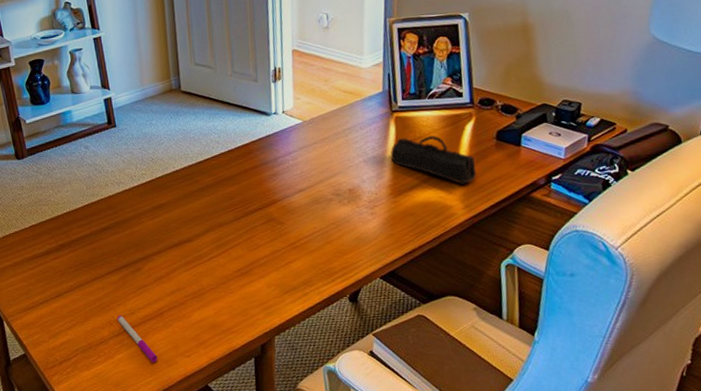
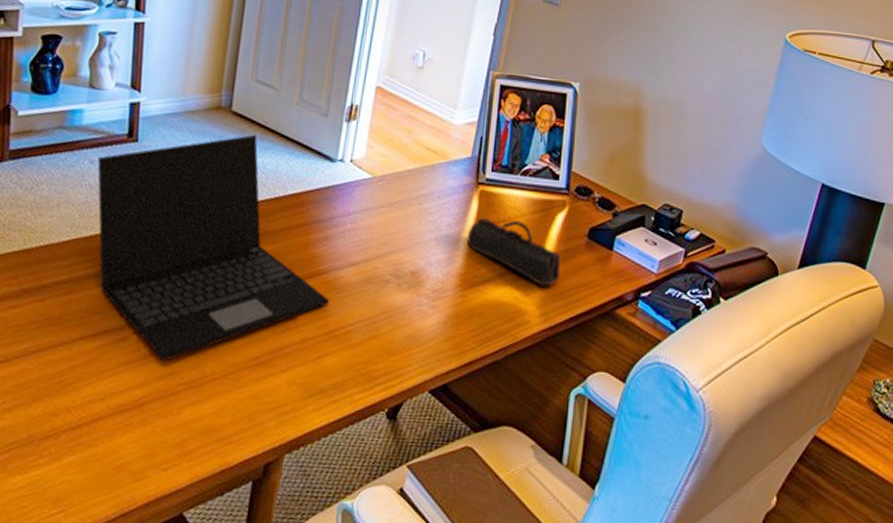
laptop: none [90,105,287,282] -> present [97,134,329,361]
pen: present [117,315,158,363] -> none [79,399,123,474]

